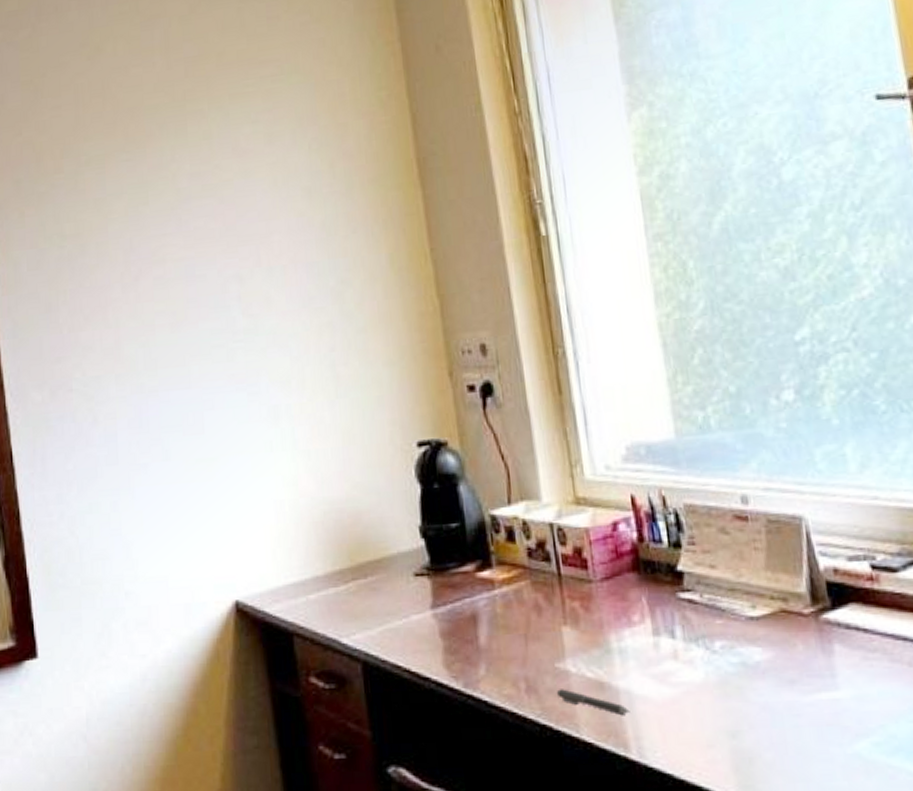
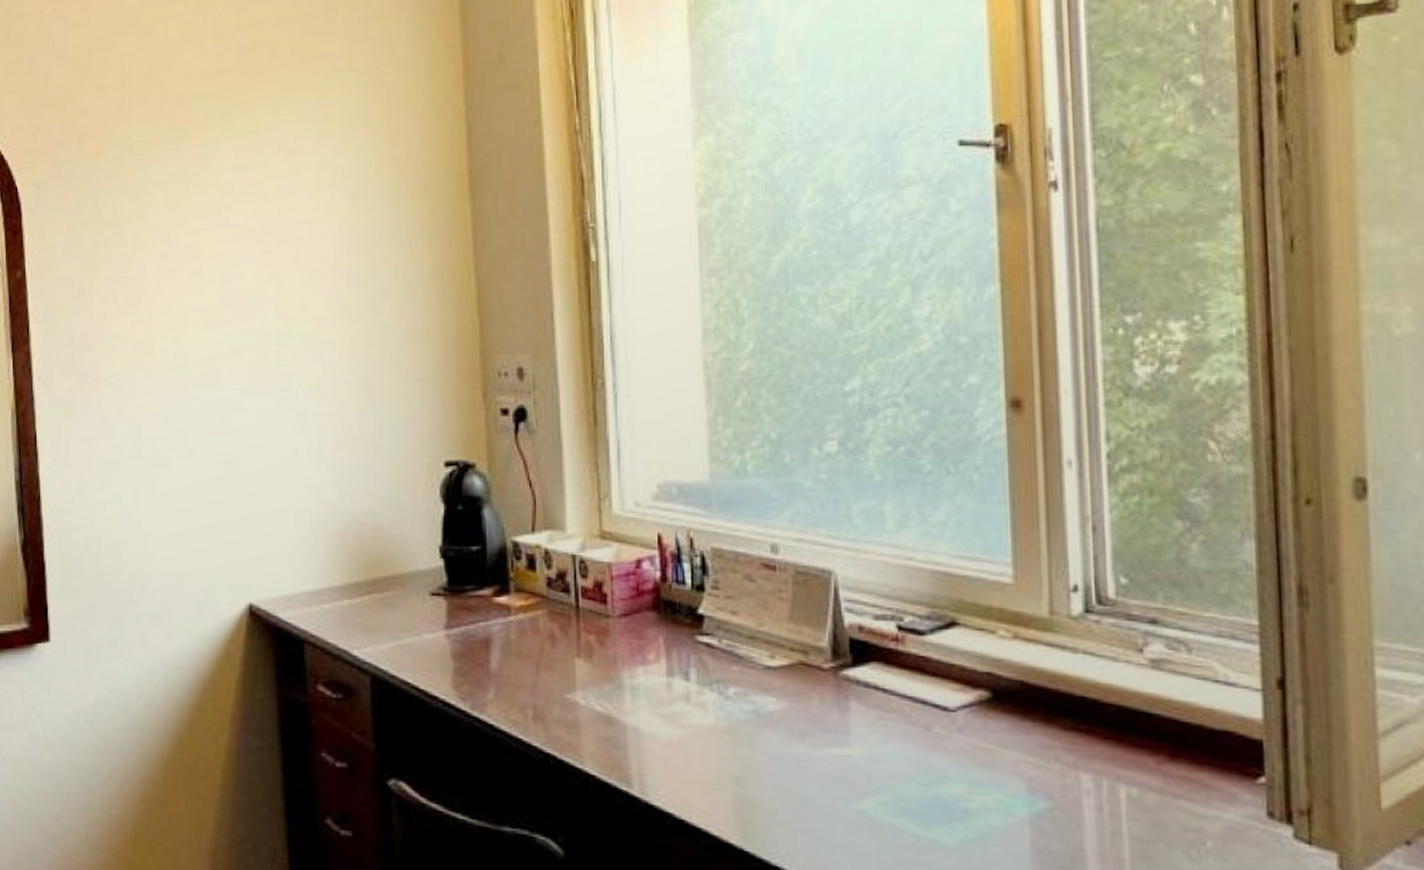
pen: present [556,689,630,715] -> none [563,720,636,751]

